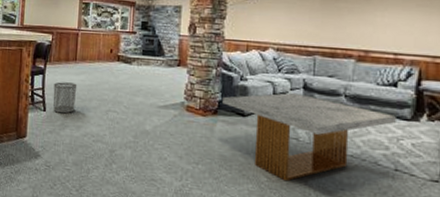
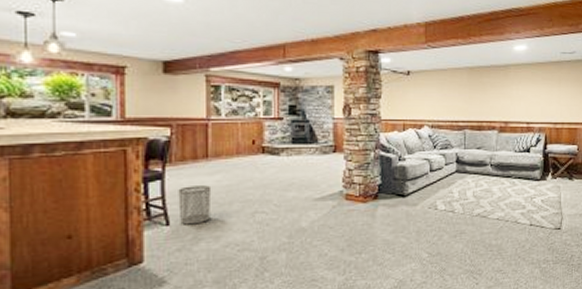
coffee table: present [222,93,396,182] -> none [382,168,530,254]

